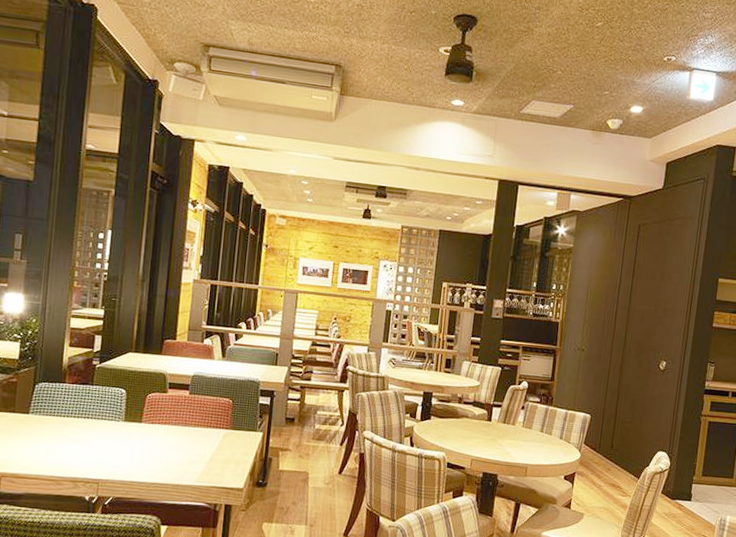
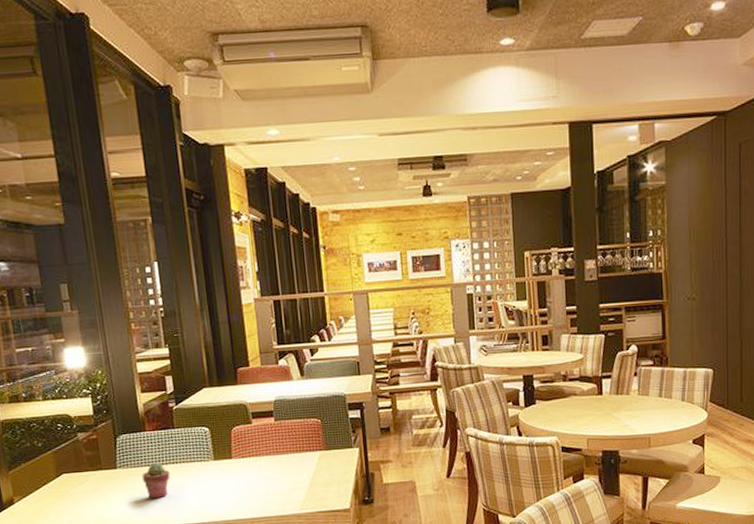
potted succulent: none [51,414,79,449] -> present [142,462,170,499]

